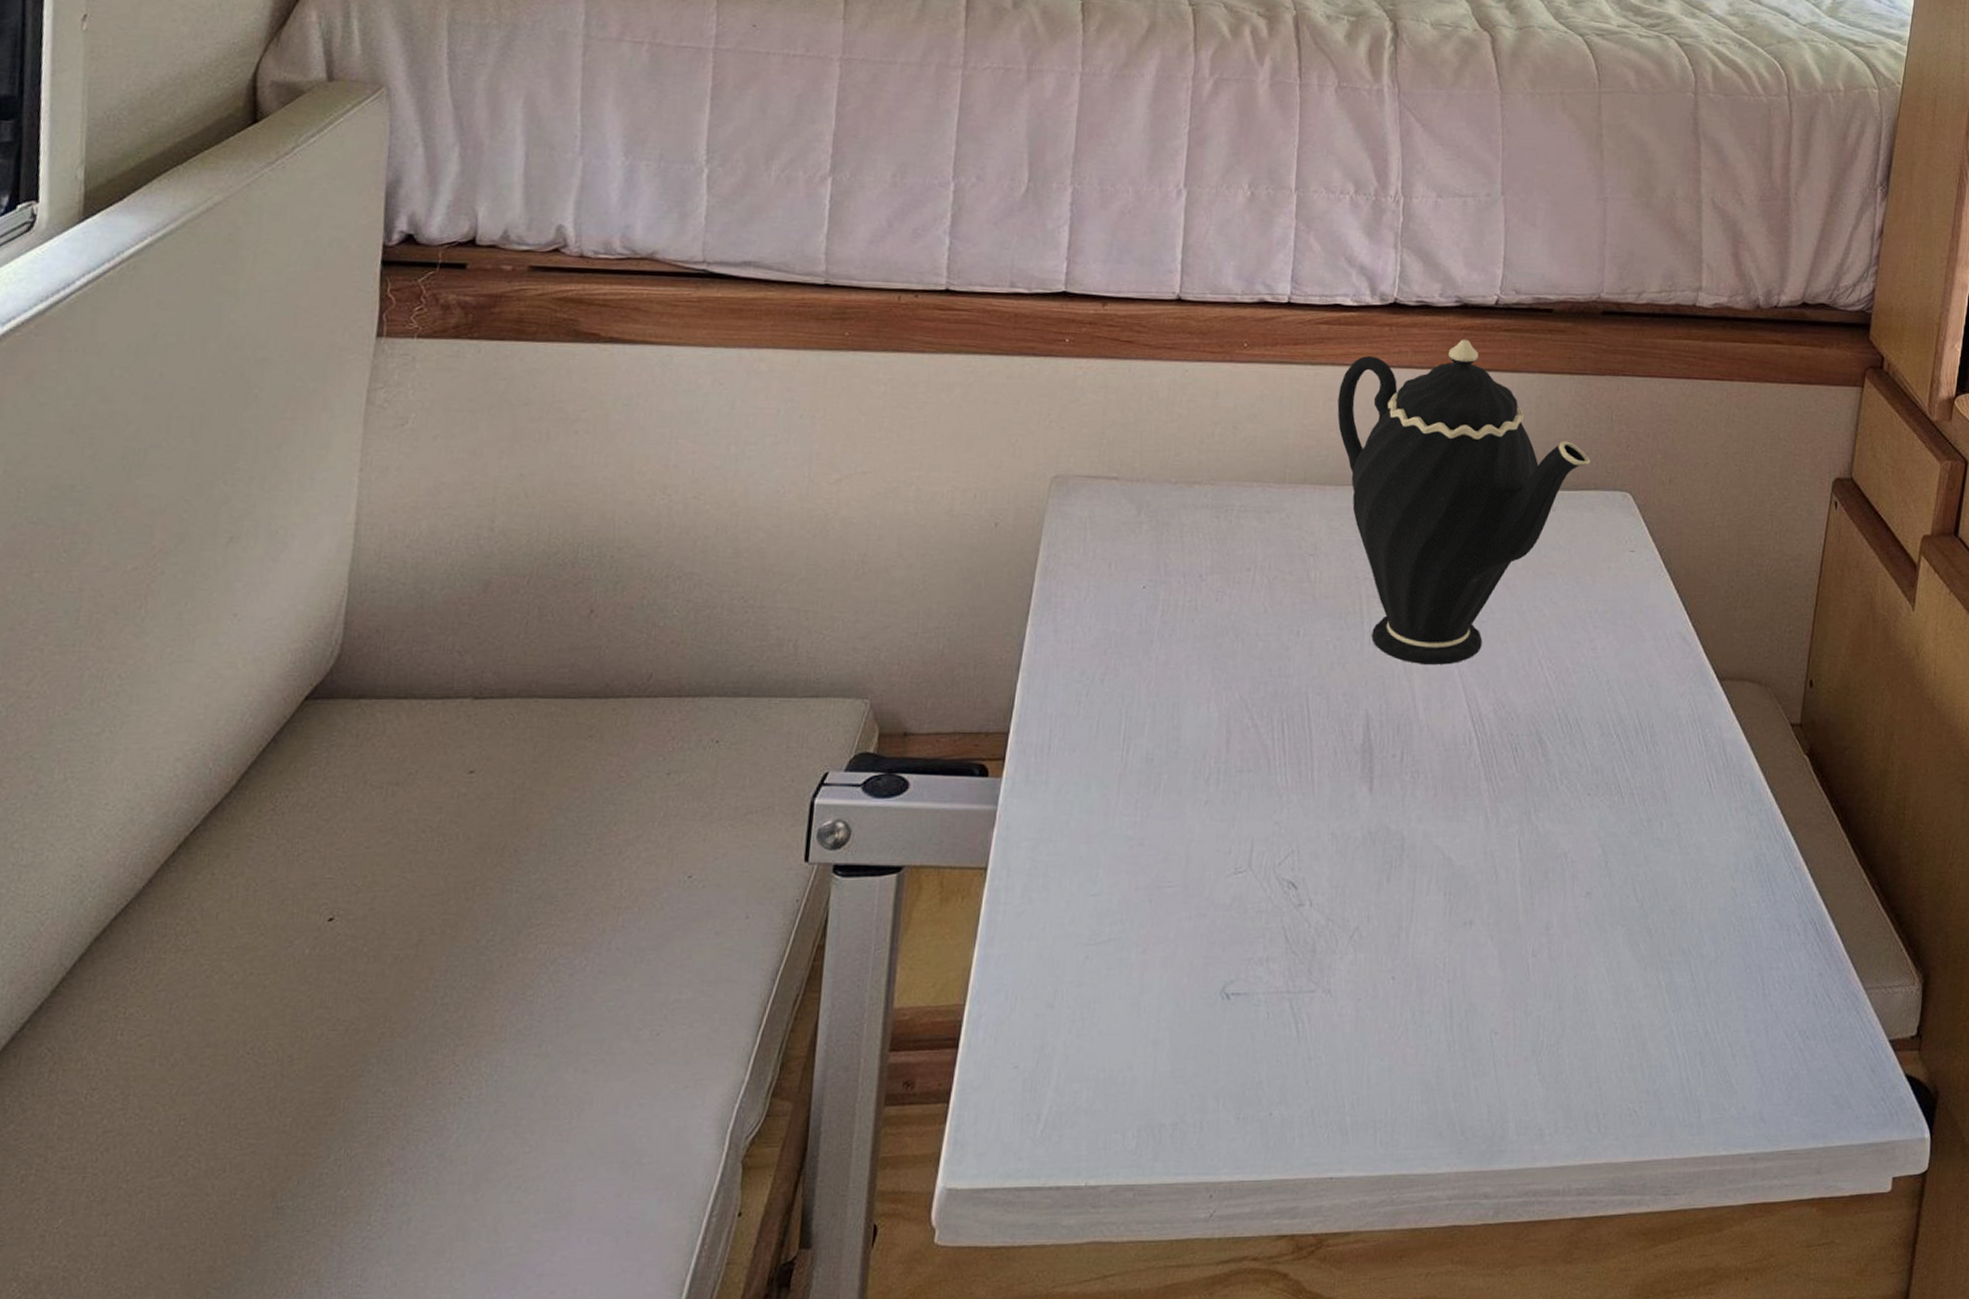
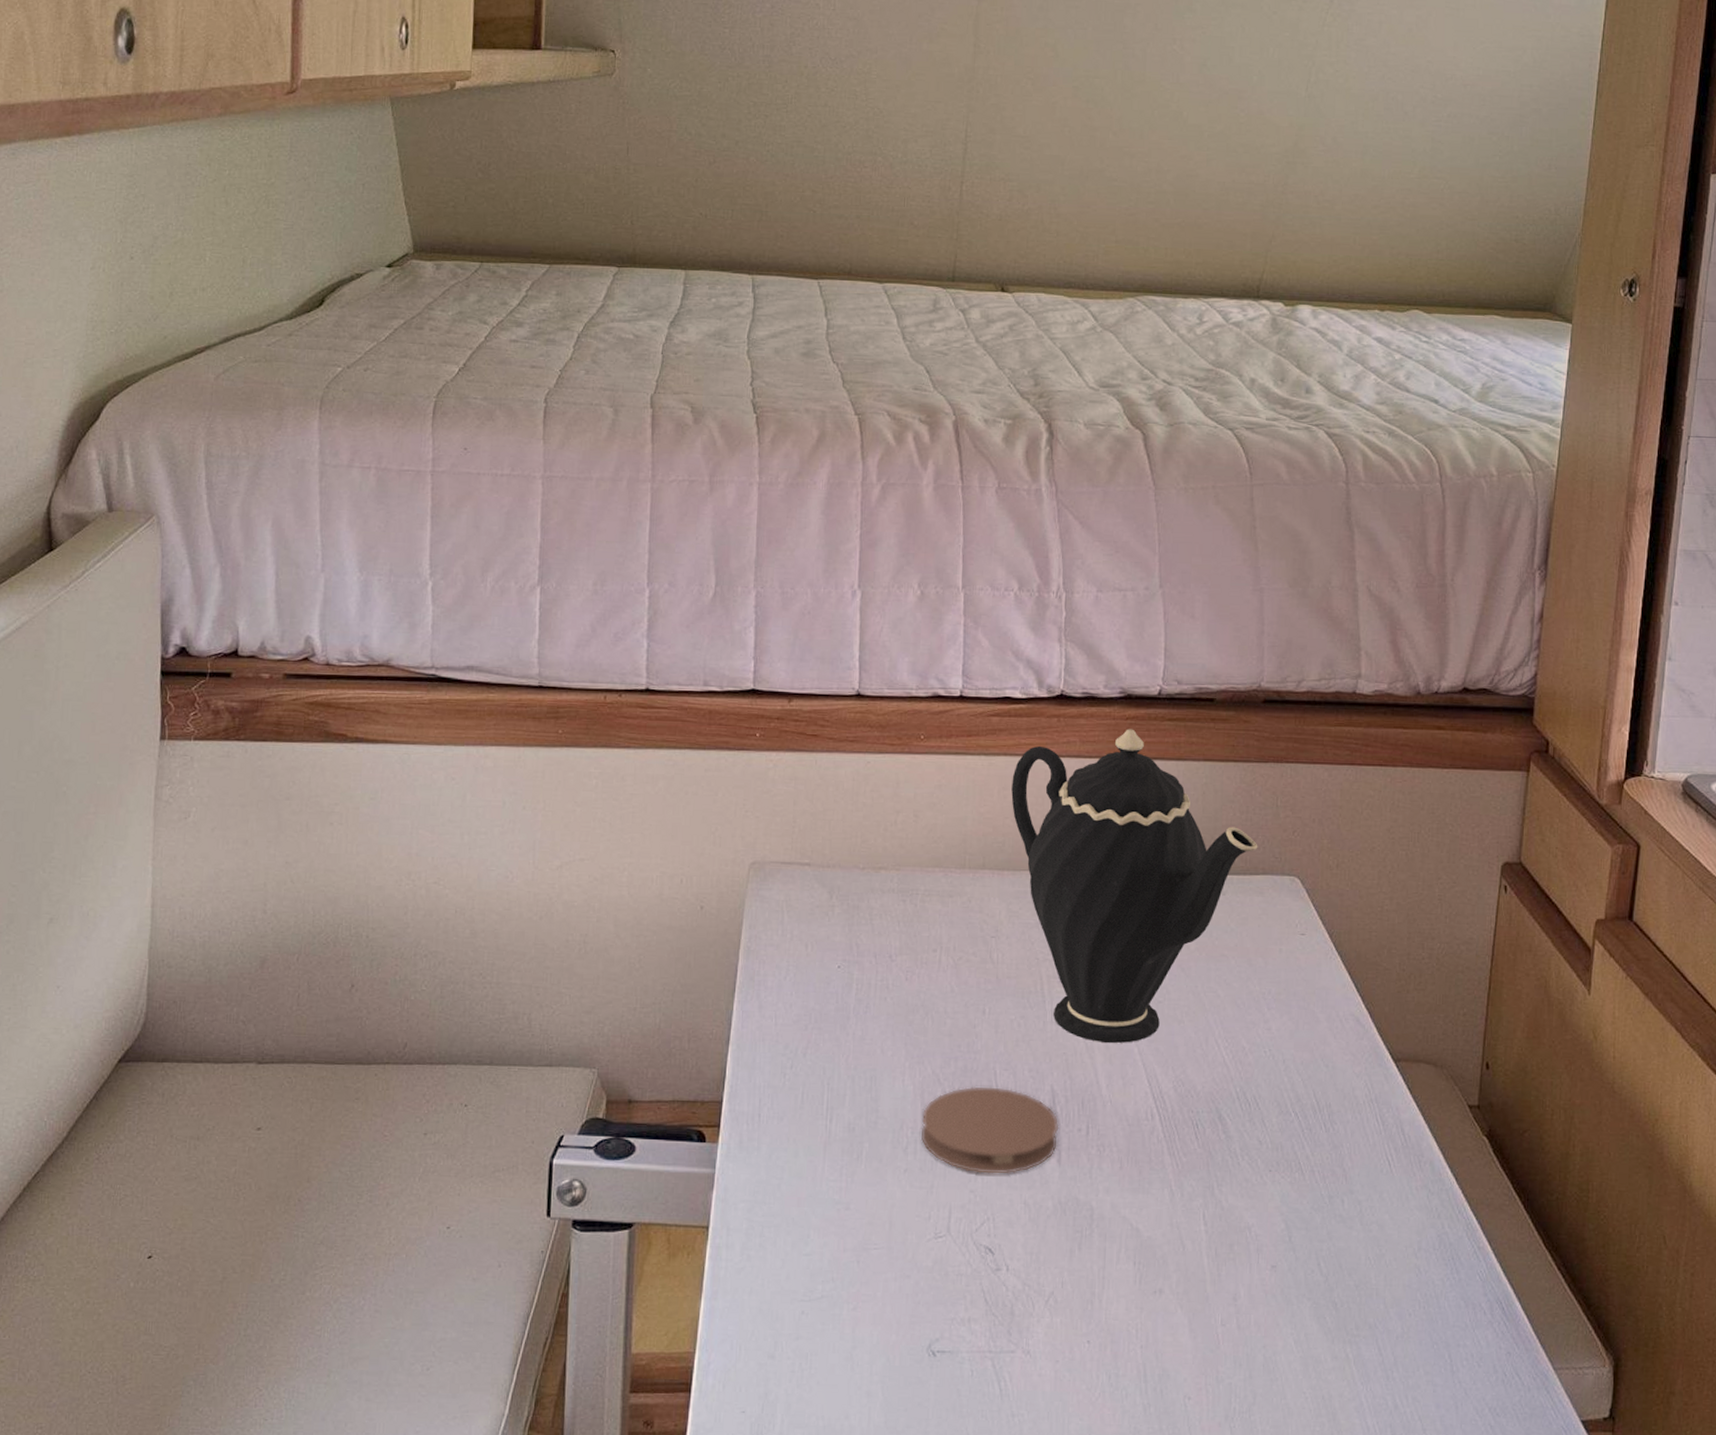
coaster: none [1224,712,1372,804] -> present [920,1086,1059,1174]

